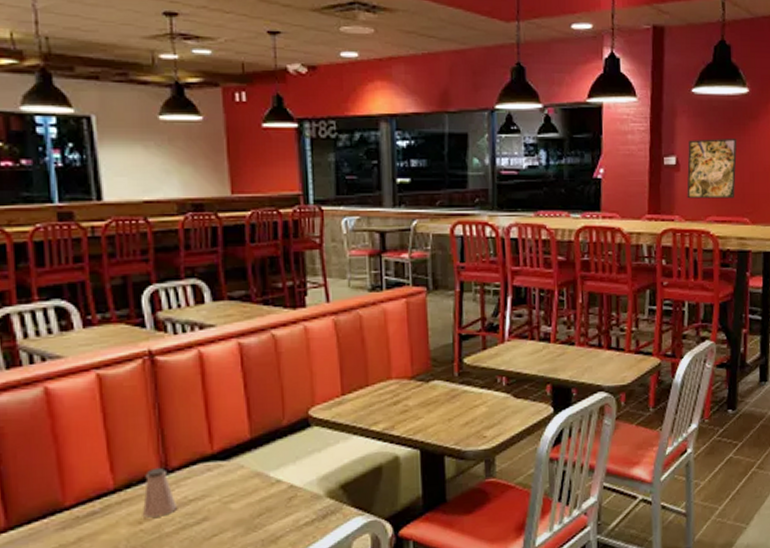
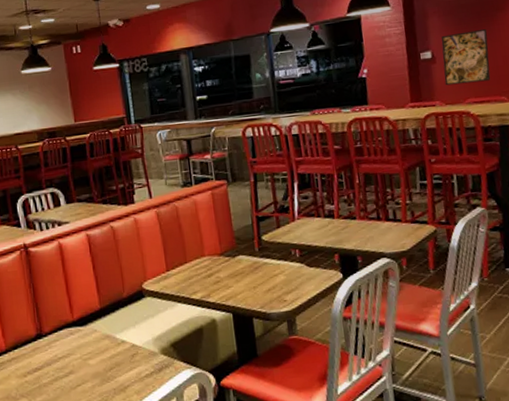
saltshaker: present [143,468,176,518] -> none [26,333,50,372]

